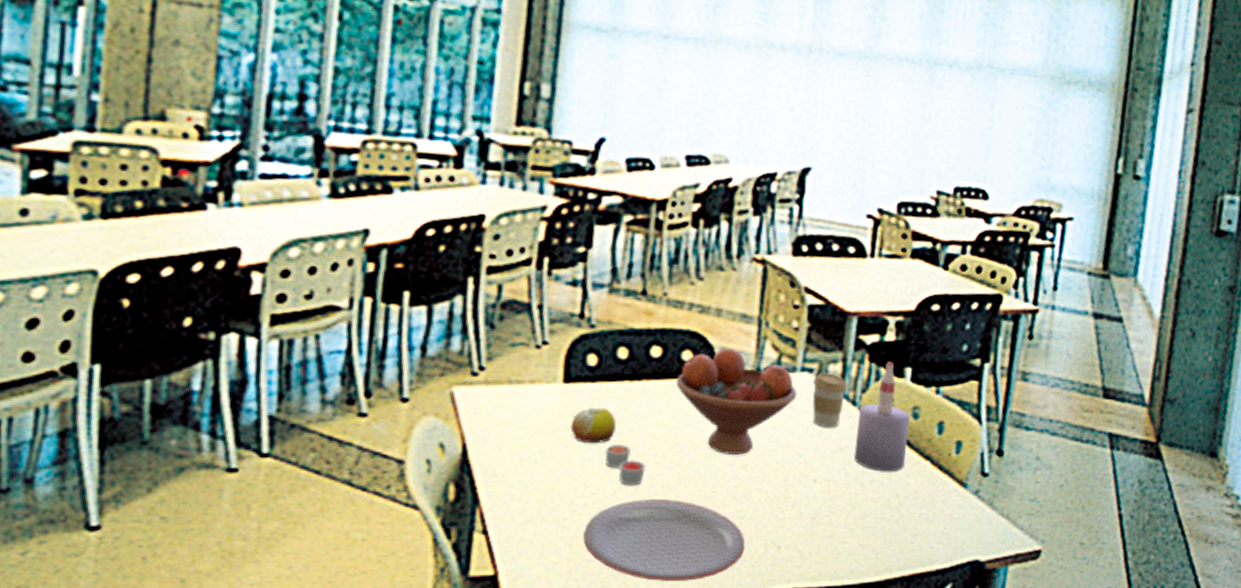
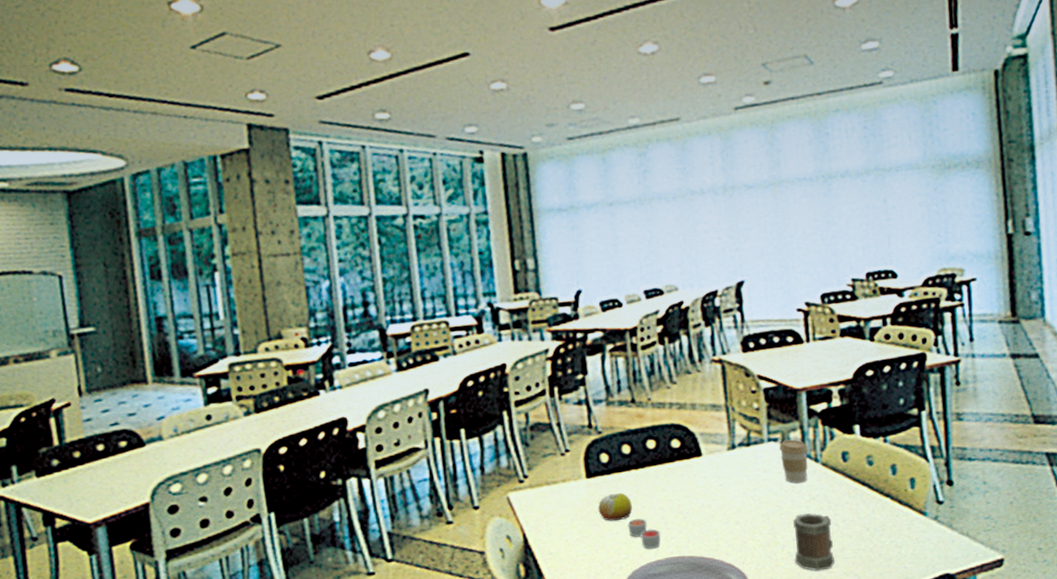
fruit bowl: present [675,348,797,455] -> none [670,432,768,515]
mug: none [803,467,858,539] -> present [792,513,835,571]
bottle: present [853,361,910,472] -> none [822,422,869,512]

